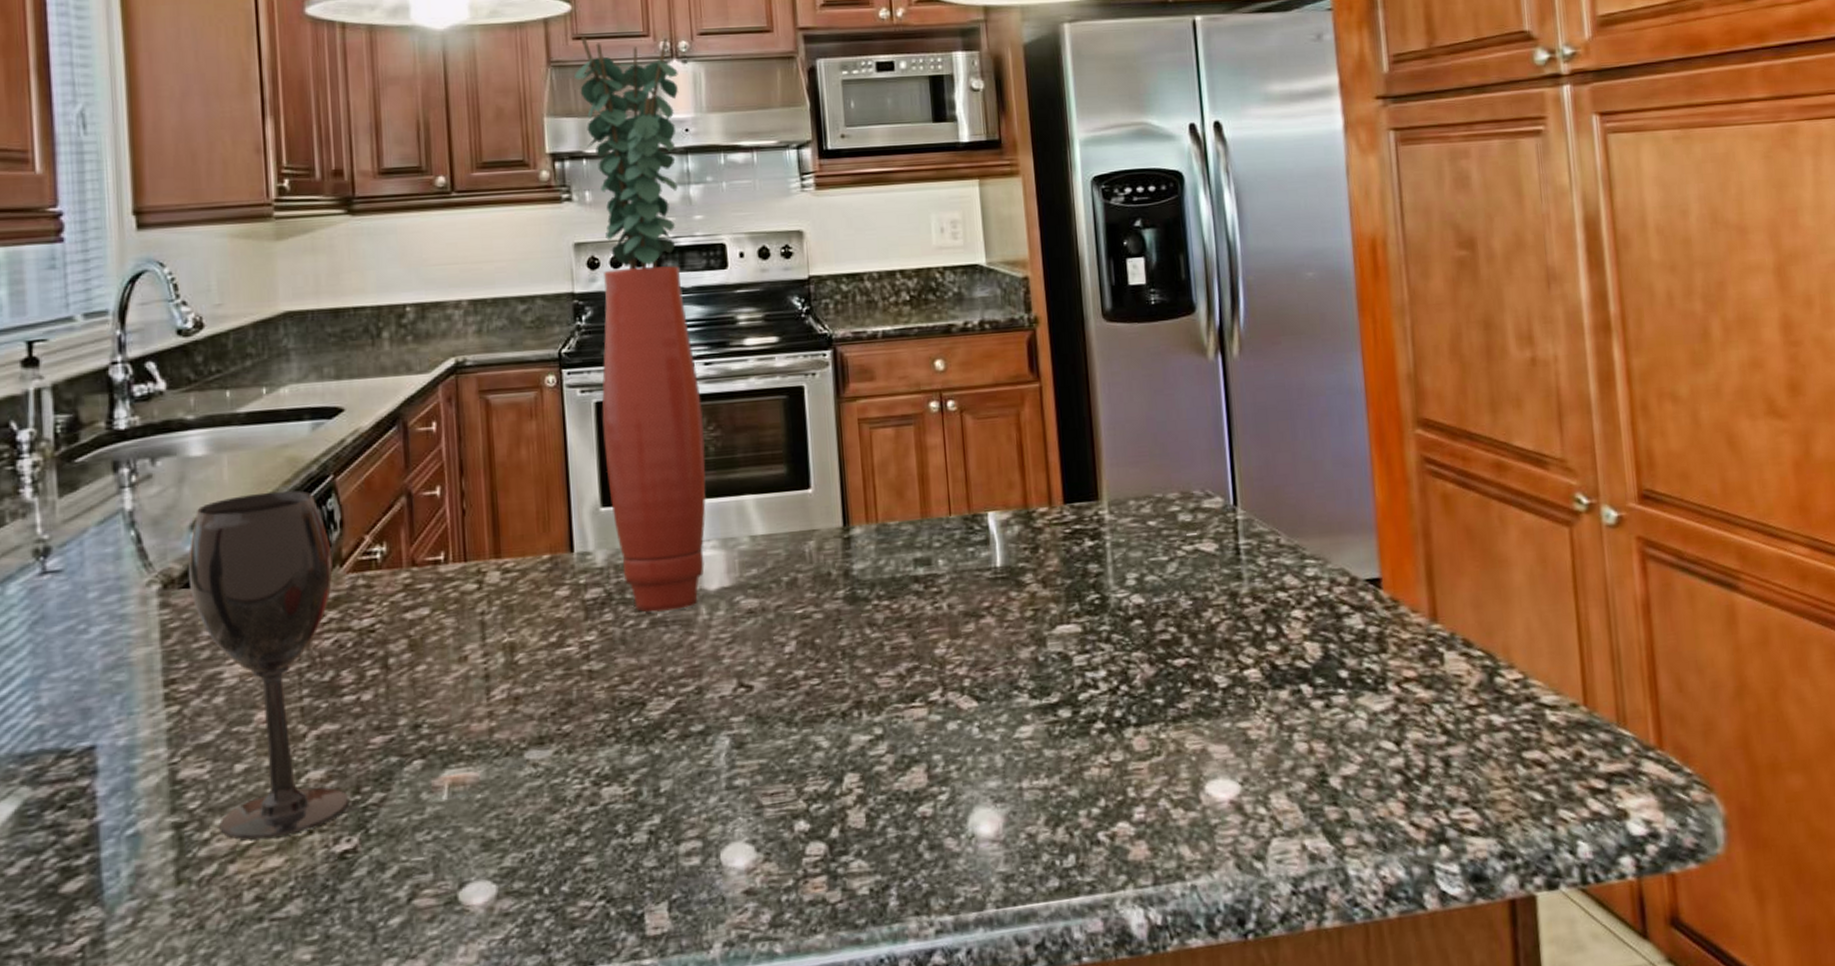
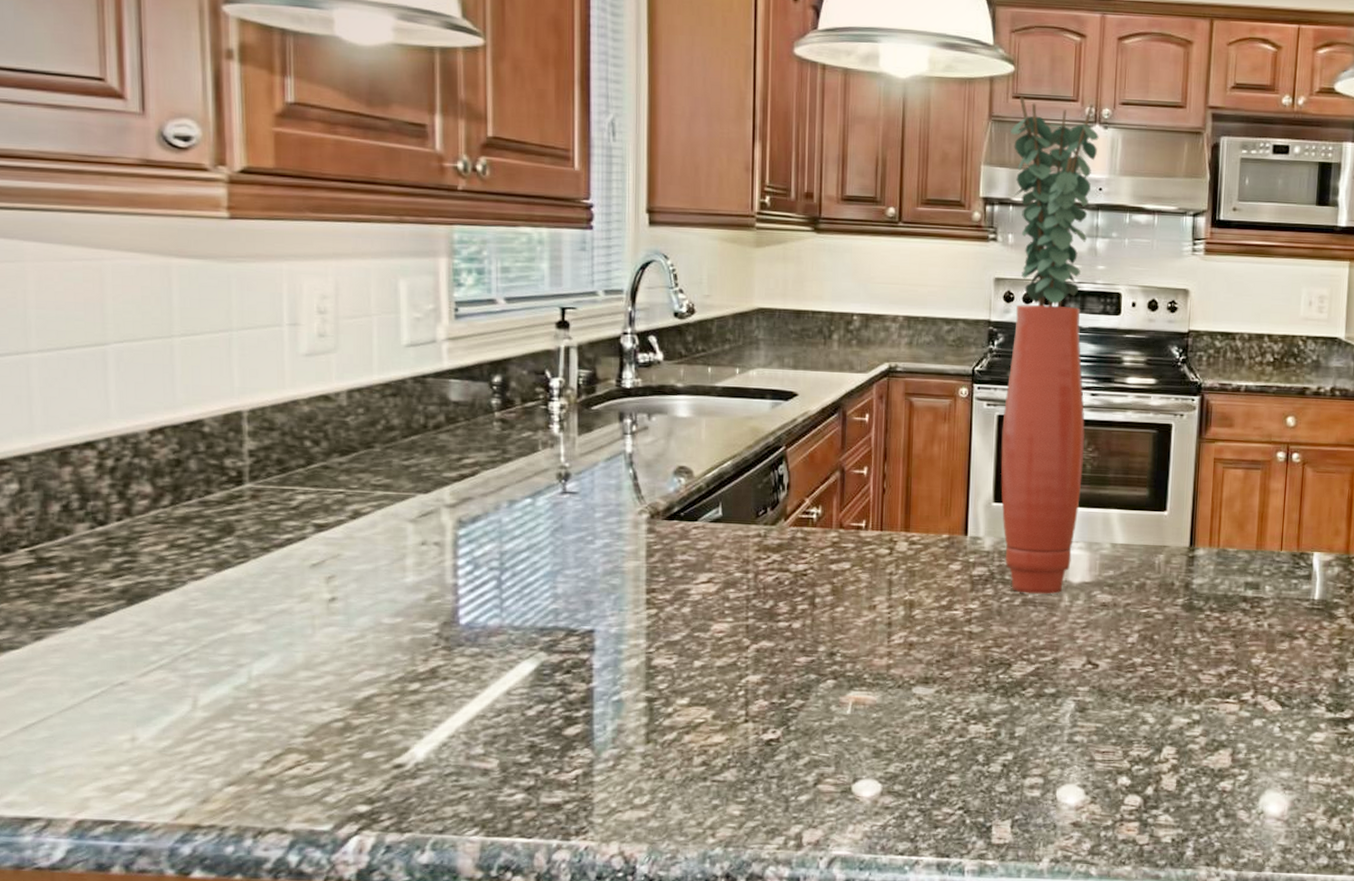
wine glass: present [188,491,350,840] -> none [670,453,779,721]

